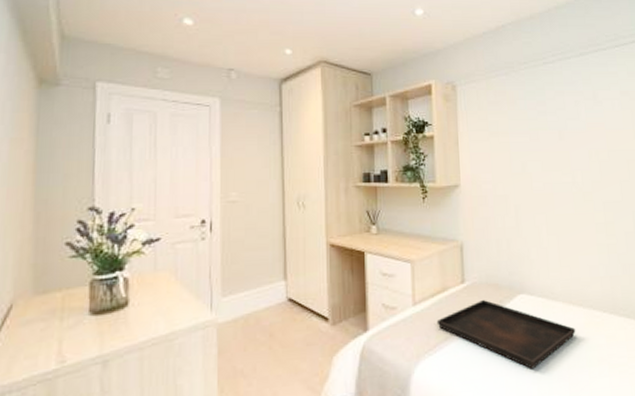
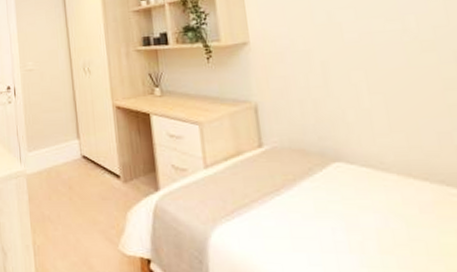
serving tray: present [436,300,576,369] -> none [232,167,421,249]

